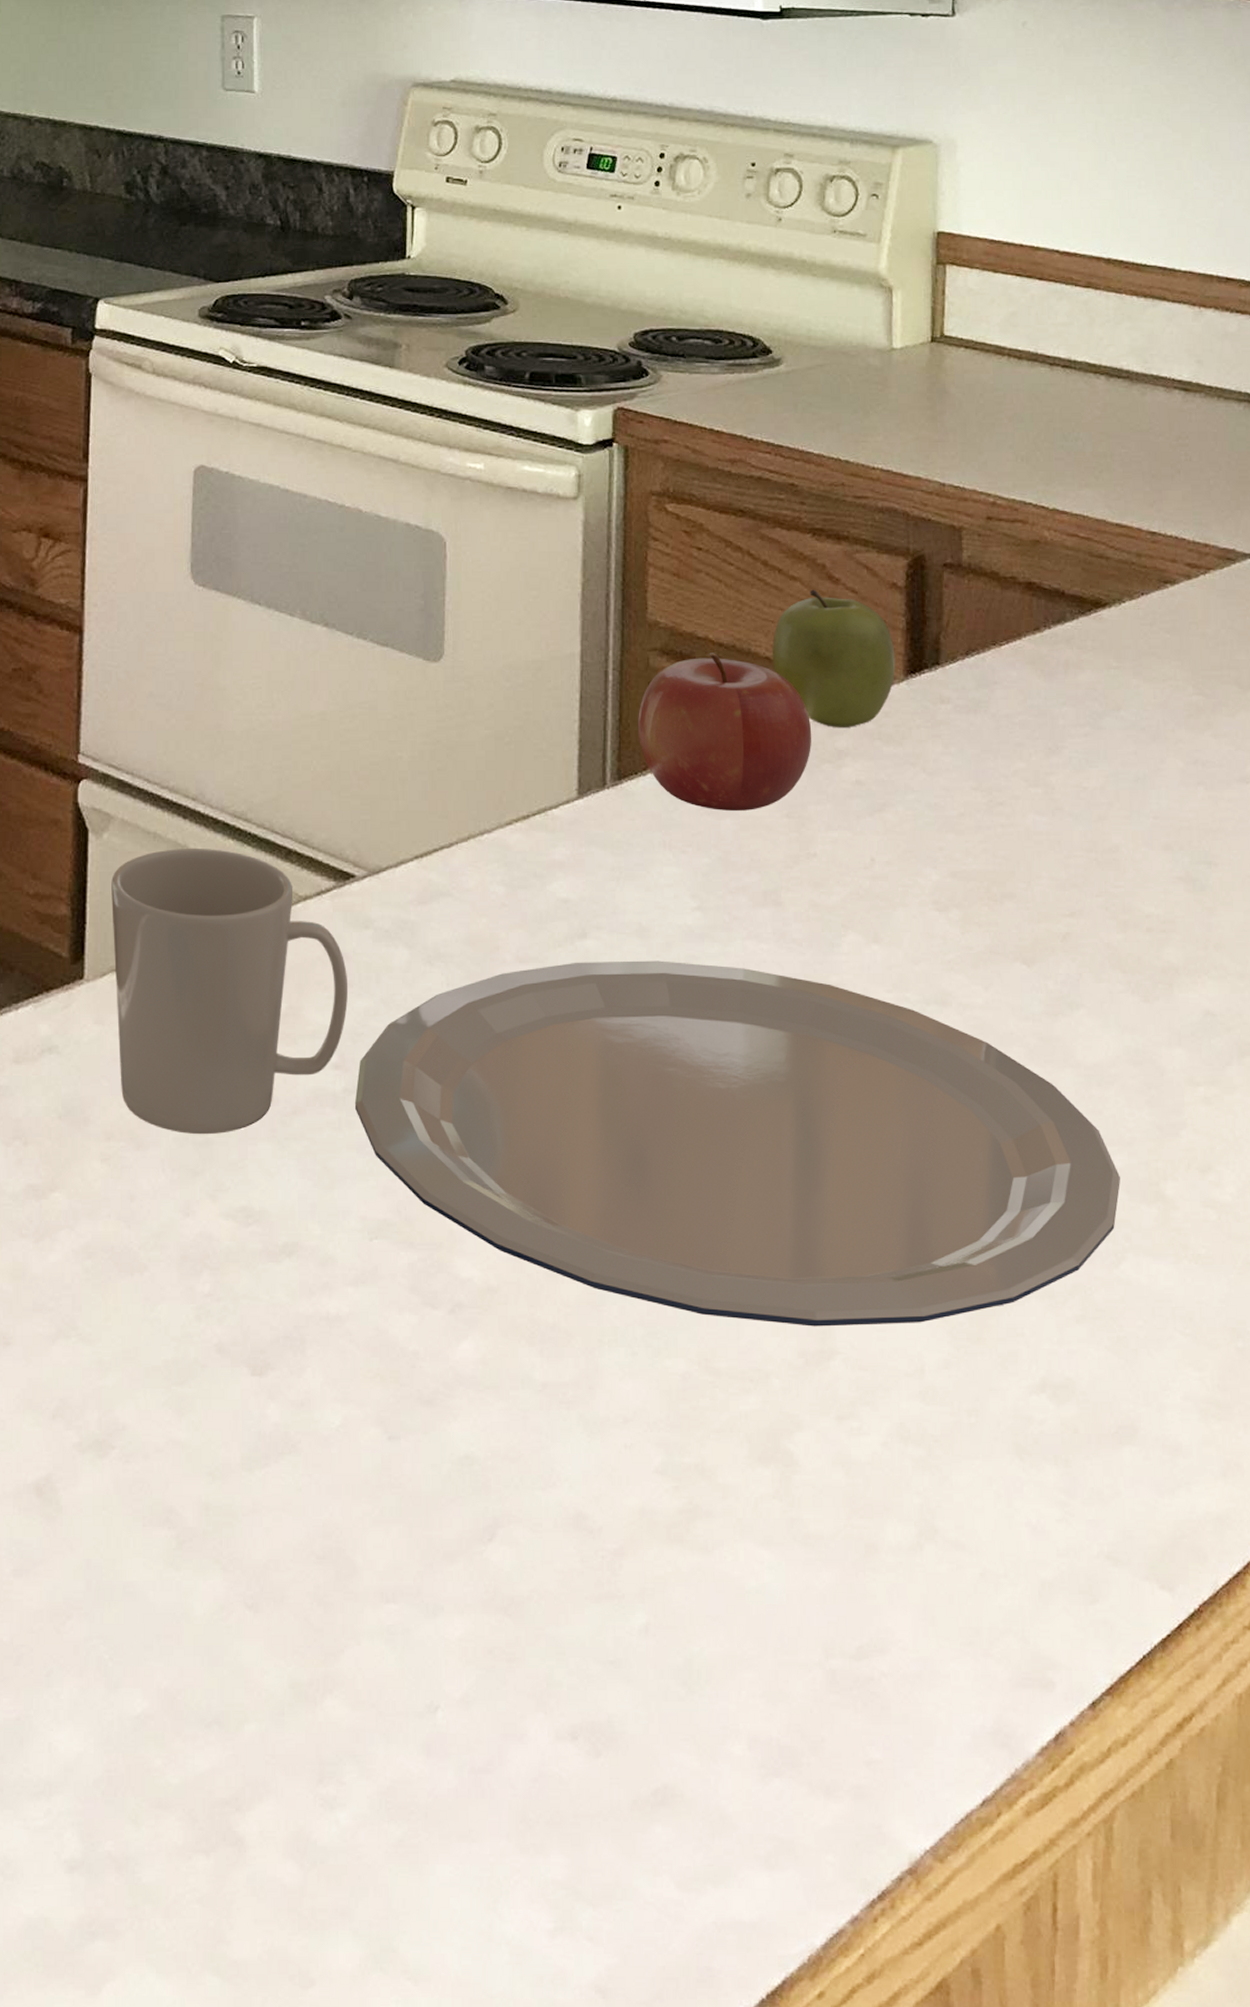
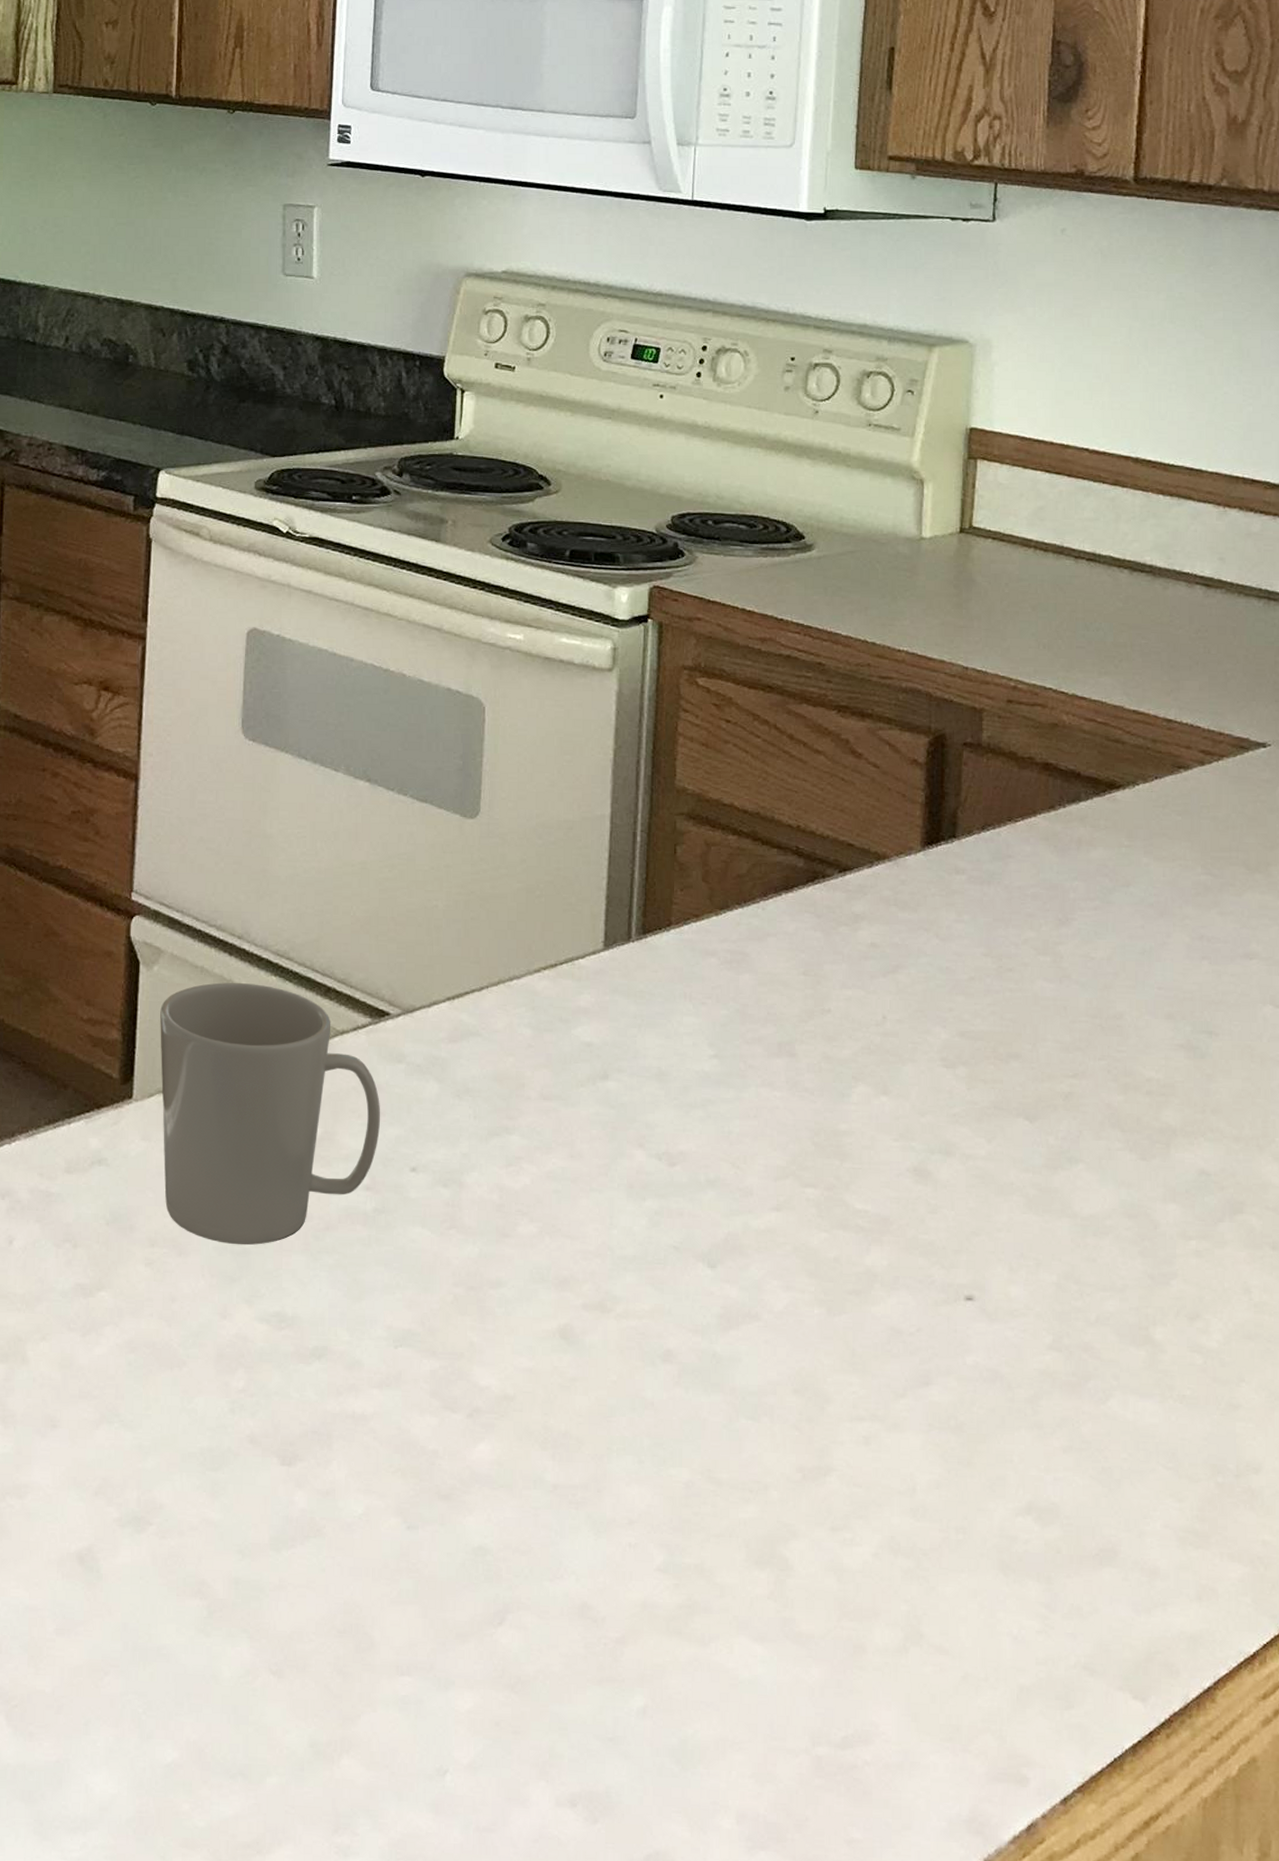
plate: present [354,960,1120,1327] -> none [383,1101,1111,1446]
fruit: present [637,653,812,811] -> none [663,819,830,967]
fruit: present [772,589,896,729] -> none [794,763,913,894]

